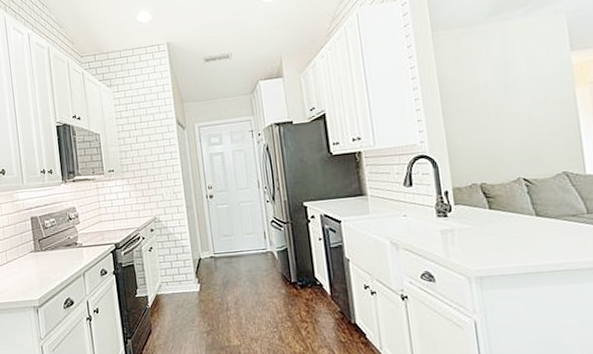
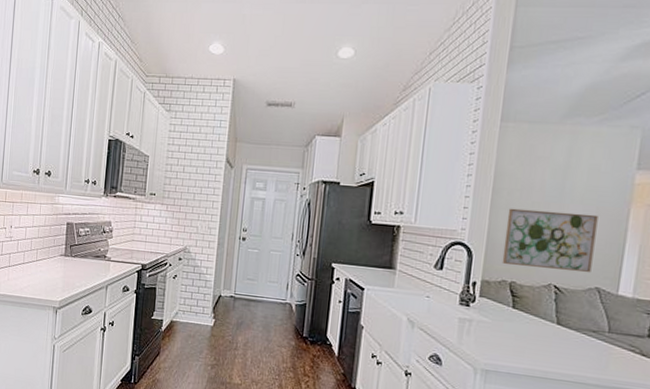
wall art: none [460,101,555,168] -> present [502,208,598,273]

